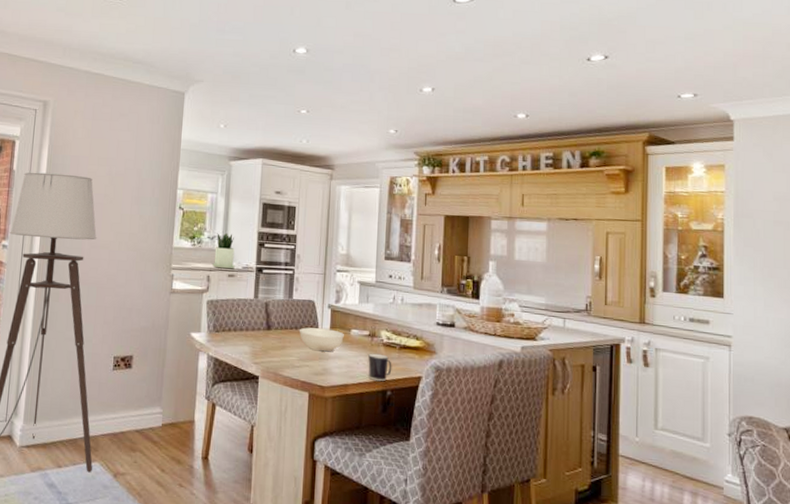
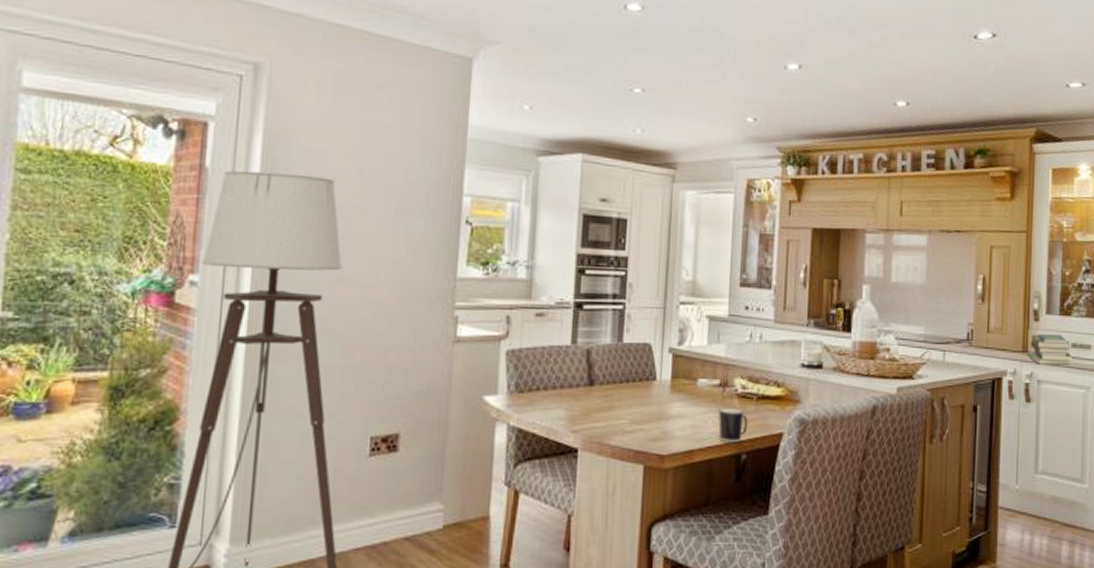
planter: present [212,232,236,269] -> none [514,255,546,306]
bowl: present [299,327,345,352] -> none [631,379,690,410]
books: none [644,308,691,337] -> present [1027,334,1073,365]

